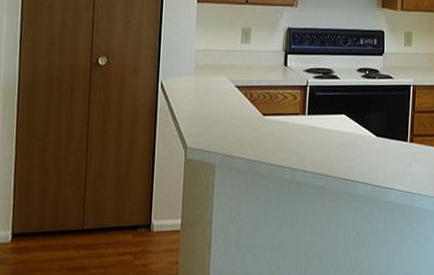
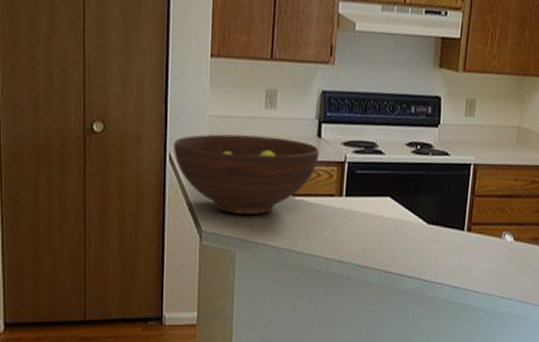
fruit bowl: none [165,65,286,132] -> present [174,134,320,215]

